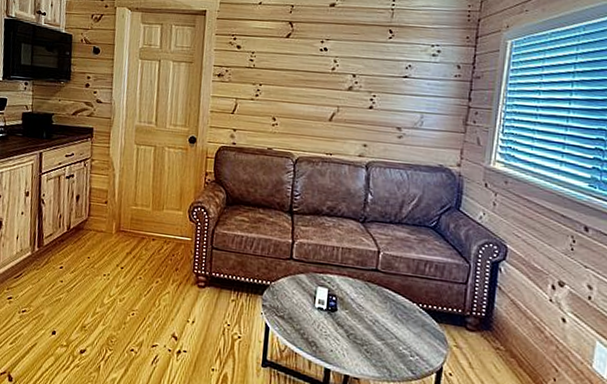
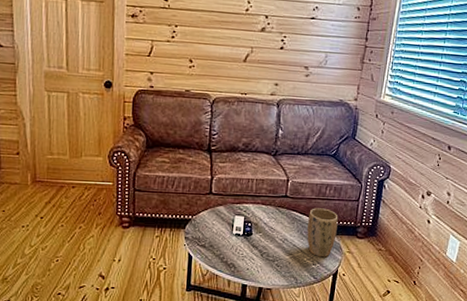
plant pot: none [402,287,441,349] -> present [307,208,338,258]

